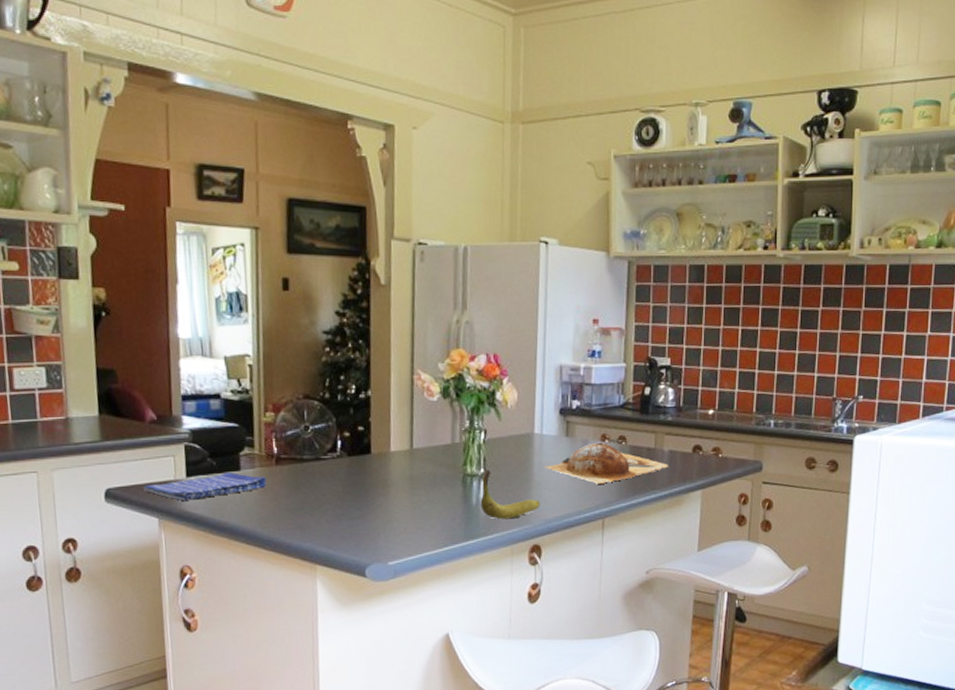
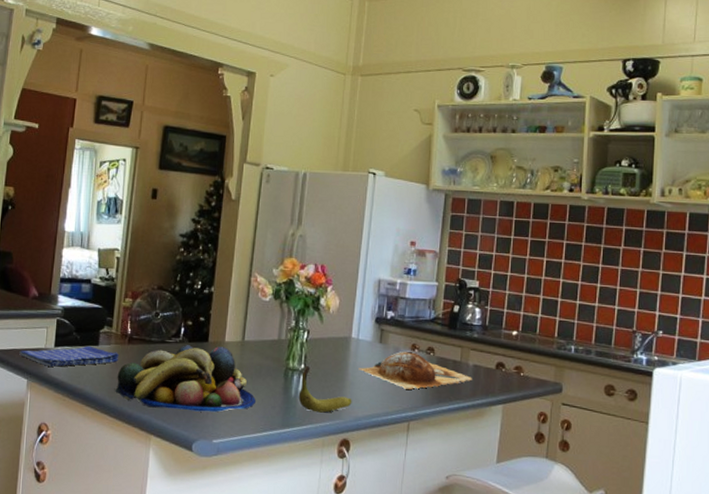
fruit bowl: none [267,458,432,534] -> present [115,345,256,413]

